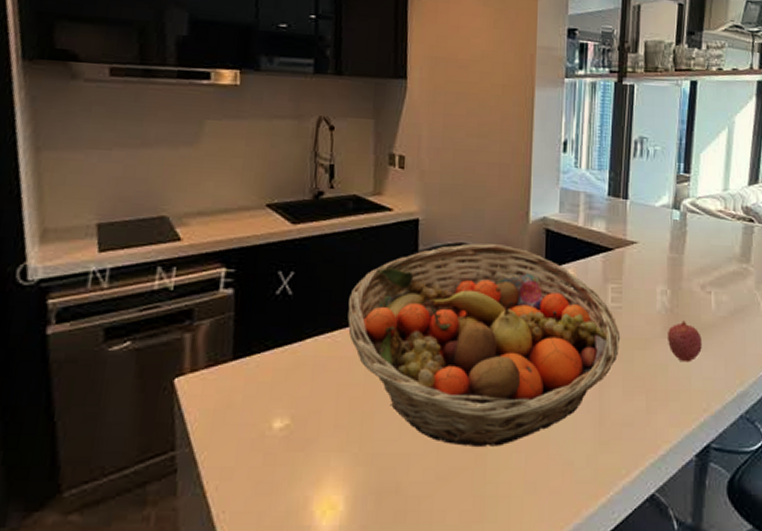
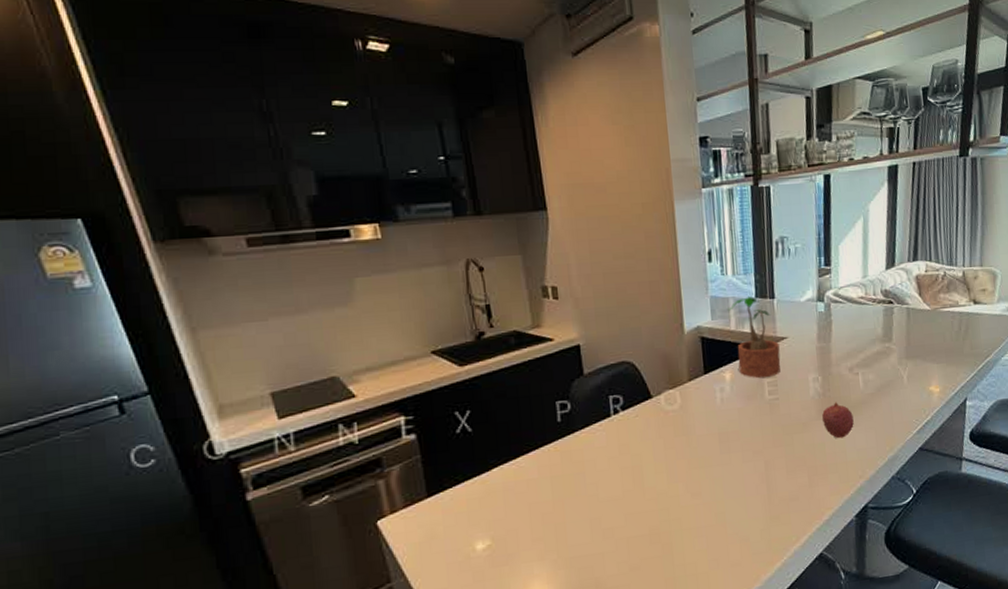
fruit basket: present [347,243,621,446] -> none [526,357,780,540]
potted plant: none [576,194,628,283] -> present [726,296,781,379]

